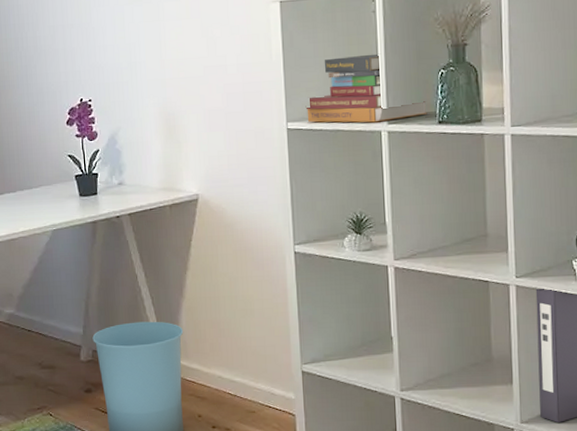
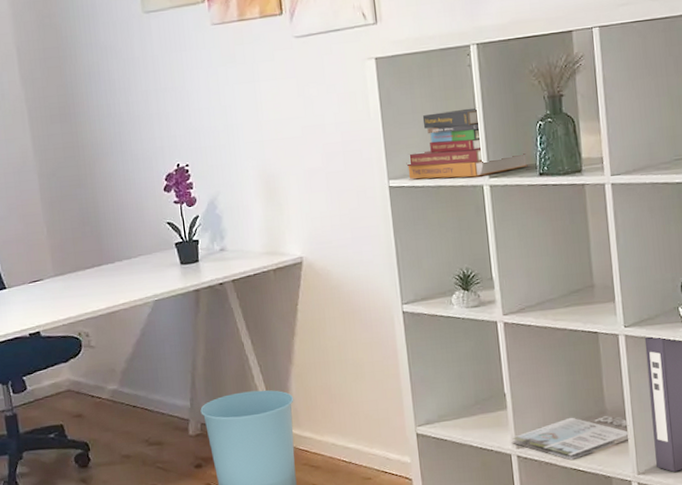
magazine: none [395,363,516,406] -> present [511,416,631,461]

